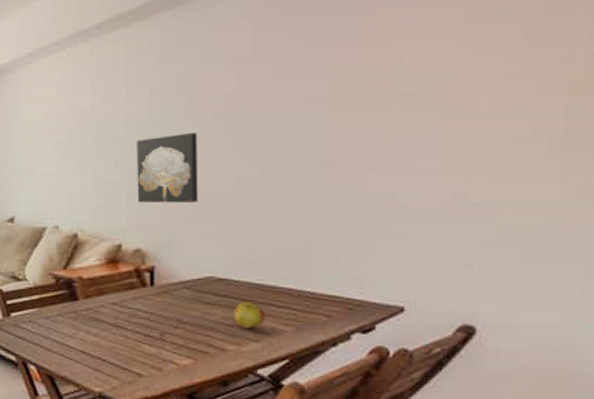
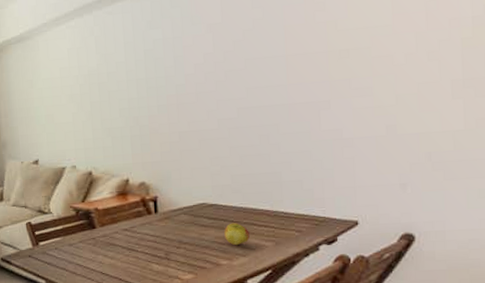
wall art: present [136,132,199,204] -> none [136,84,189,144]

